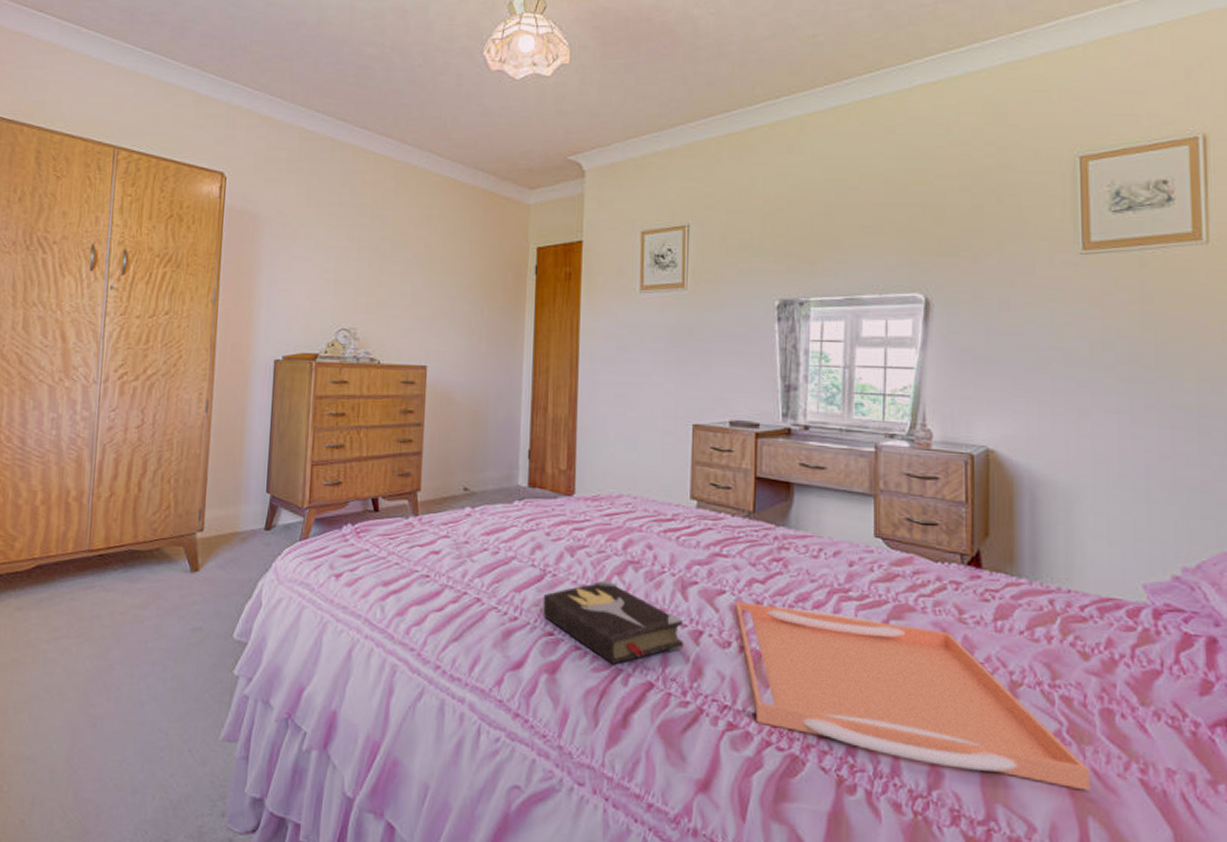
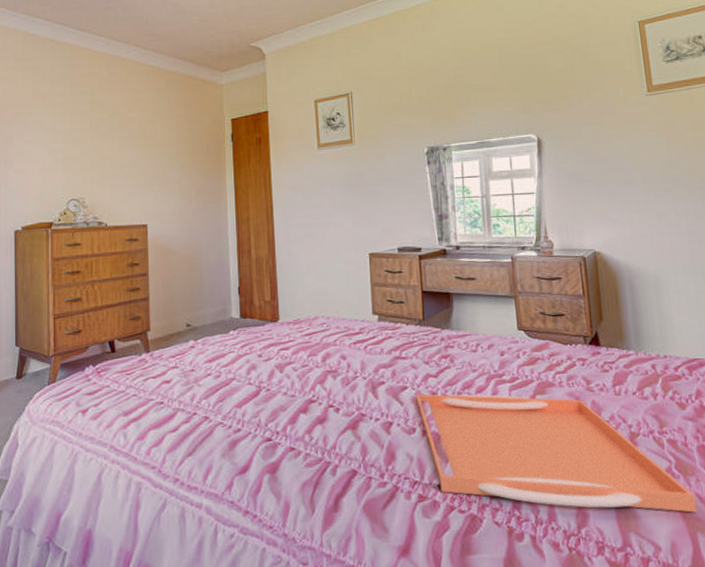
hardback book: present [542,580,684,665] -> none [260,389,378,459]

